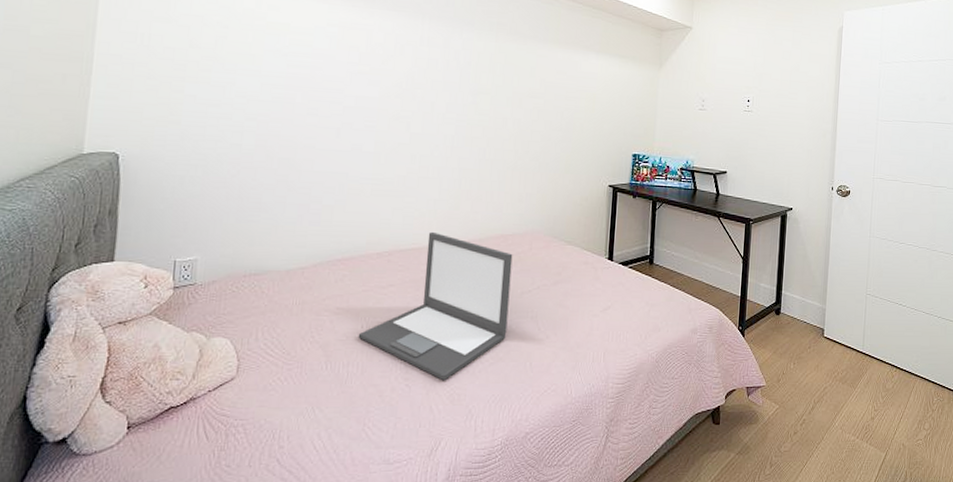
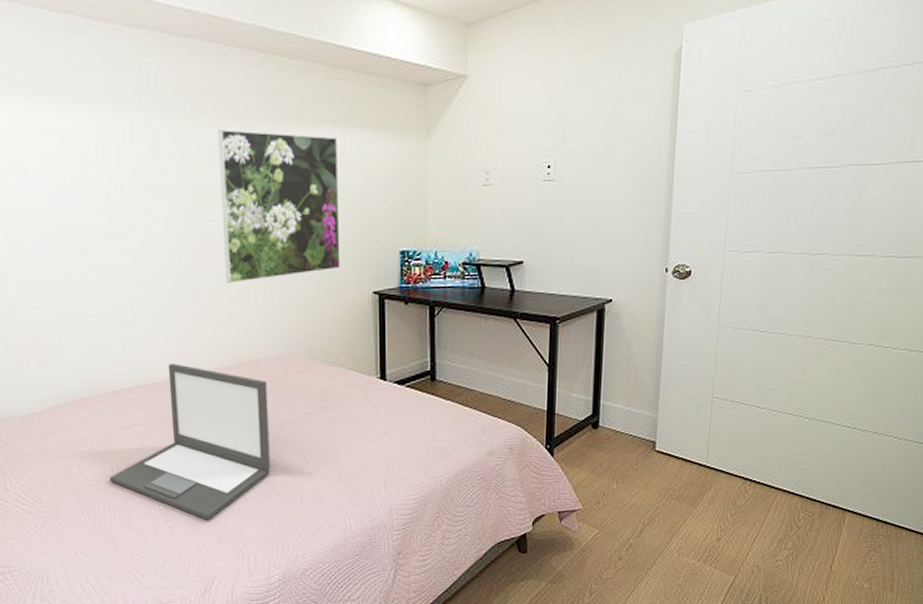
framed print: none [489,43,592,168] -> present [217,128,341,283]

